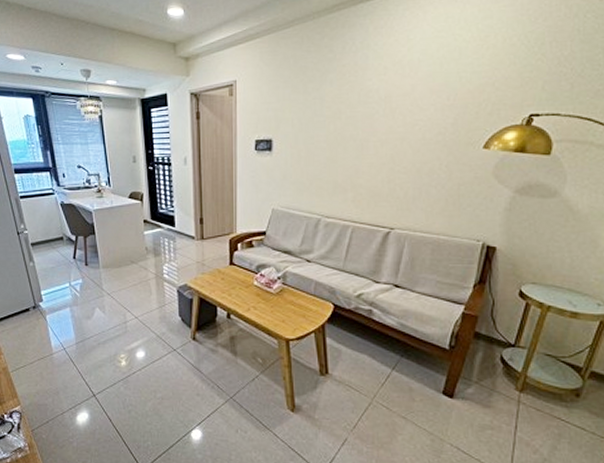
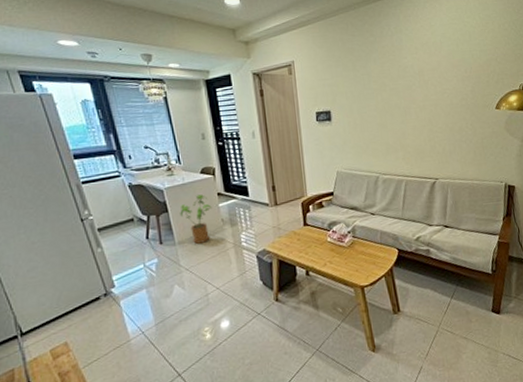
house plant: none [106,220,137,270] -> present [180,194,212,244]

